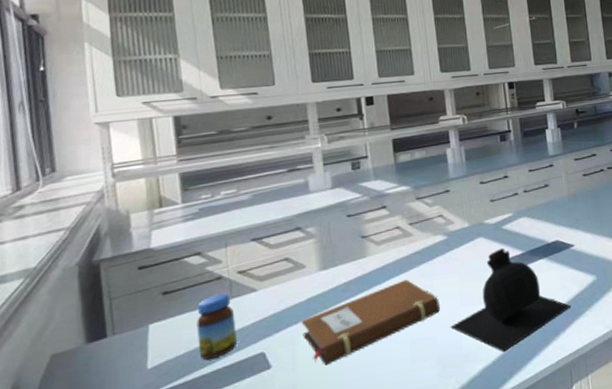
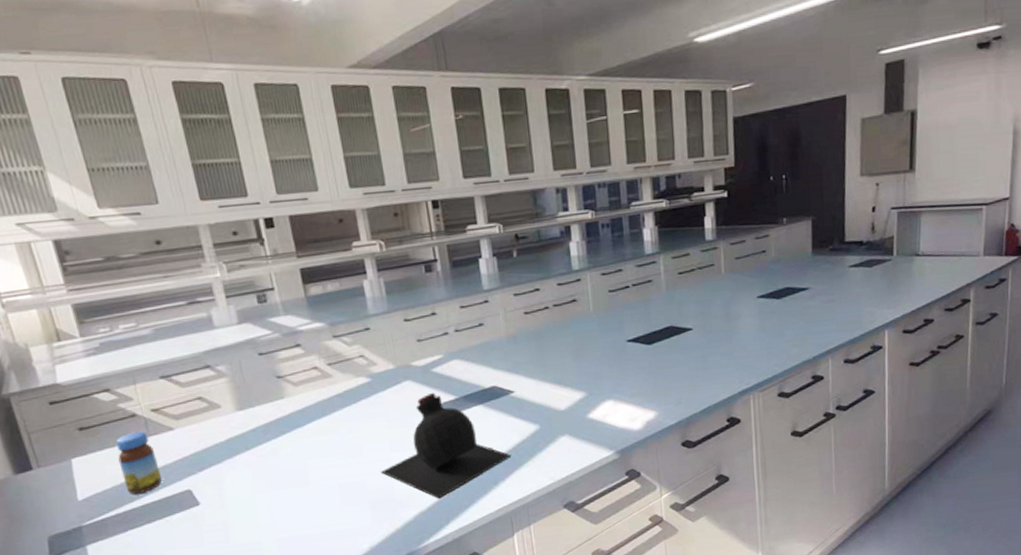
notebook: present [301,279,440,366] -> none [224,422,368,505]

